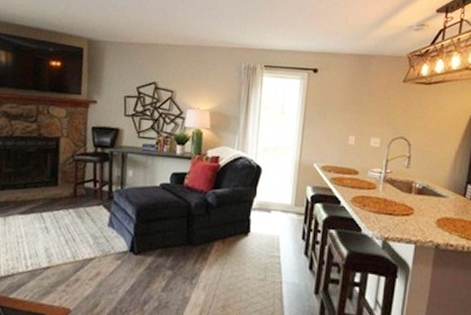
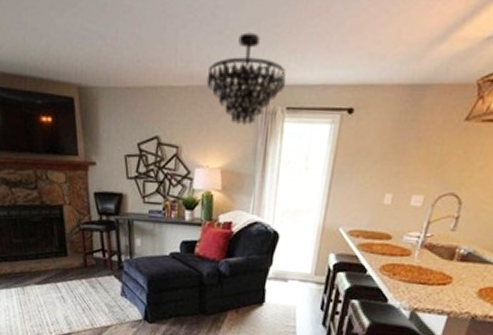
chandelier: none [199,10,264,77] -> present [206,32,286,125]

